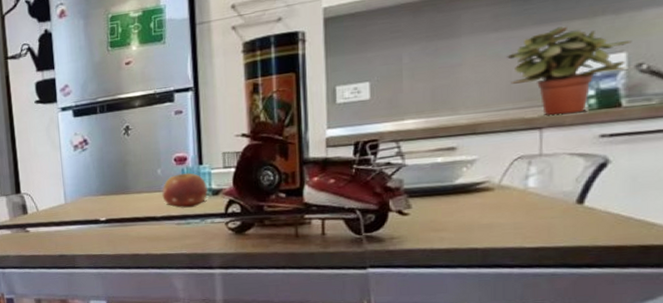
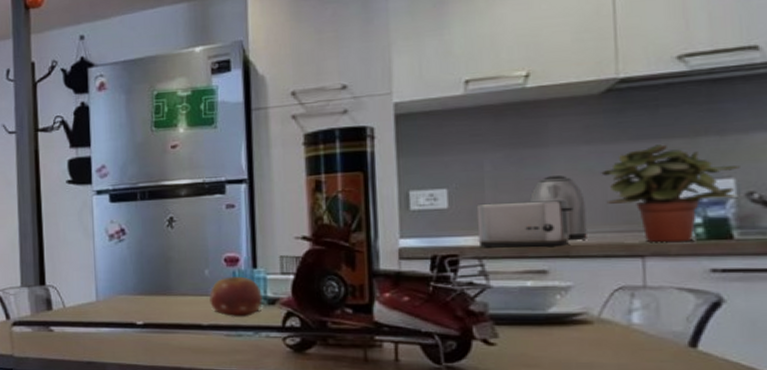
toaster: none [395,83,483,132] -> present [476,200,575,248]
kettle: none [443,62,492,120] -> present [530,175,587,241]

